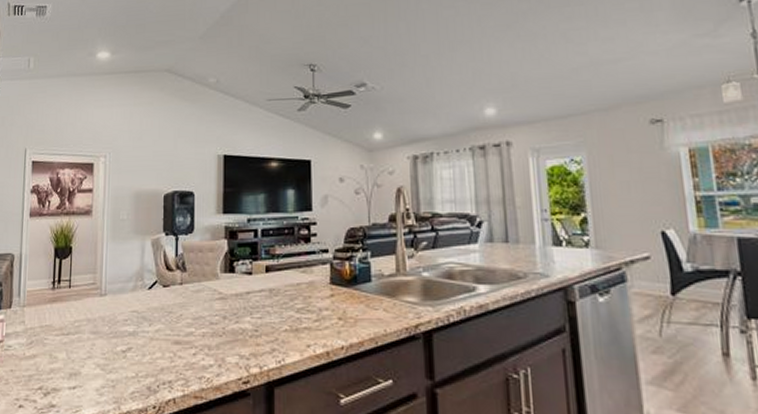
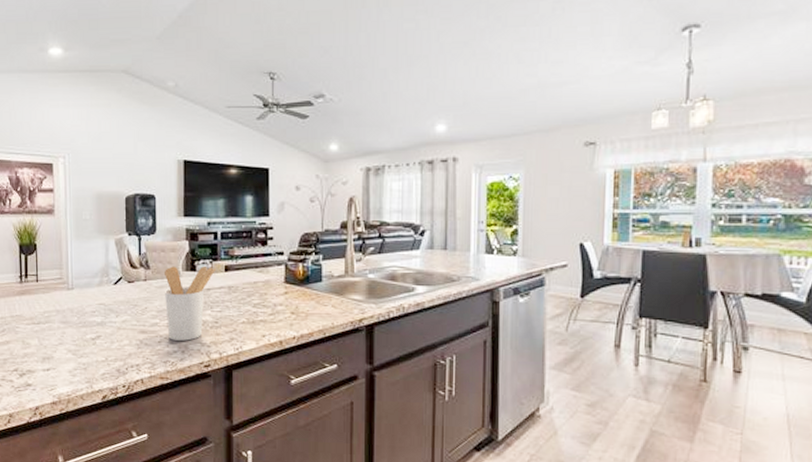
utensil holder: none [202,267,255,353] -> present [165,266,215,341]

